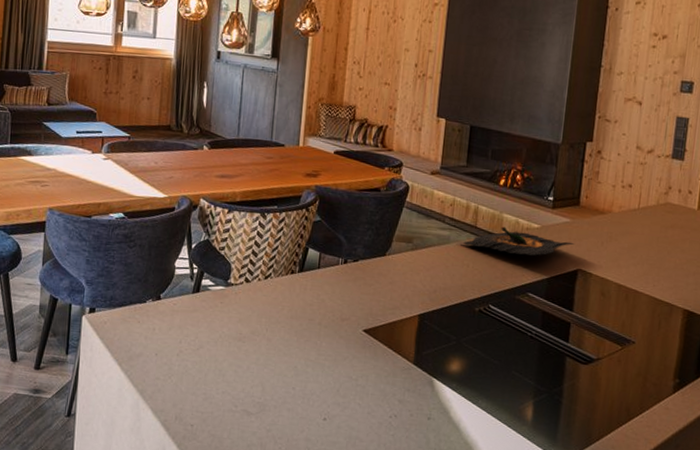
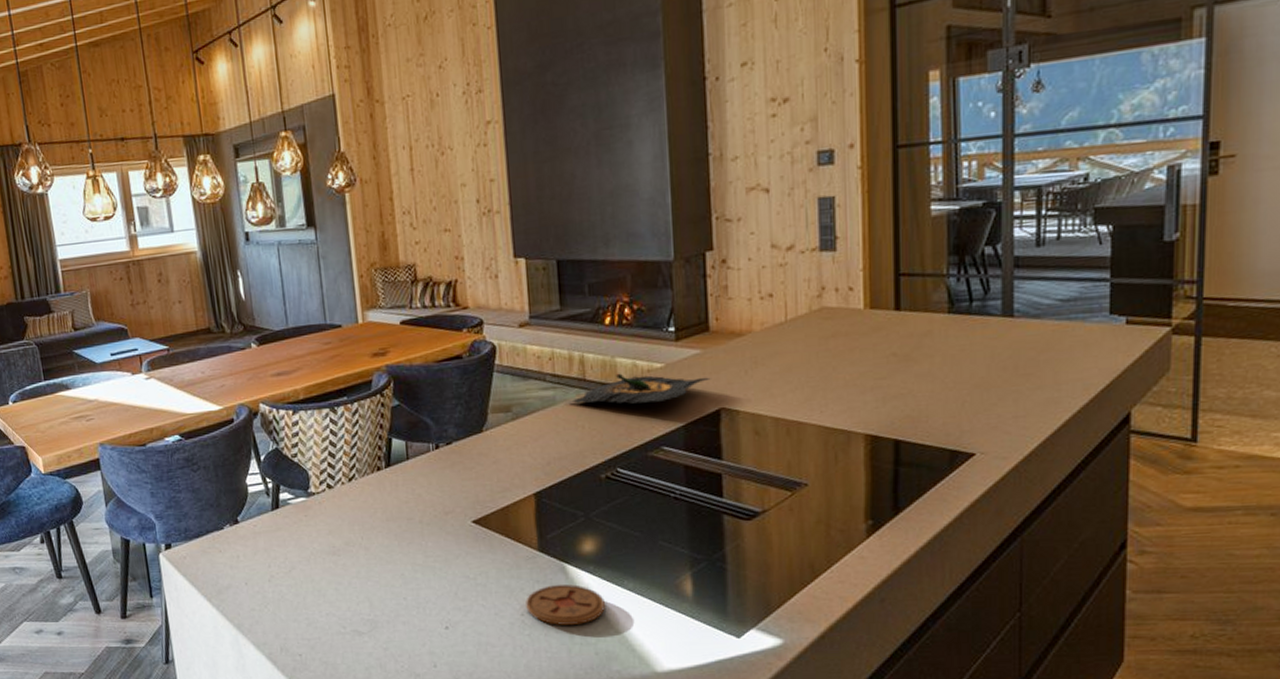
coaster: none [395,395,461,432] -> present [526,584,605,625]

